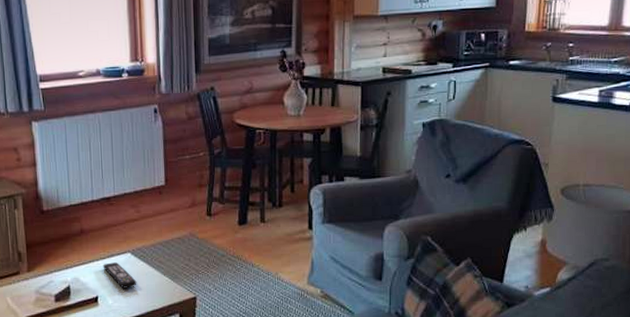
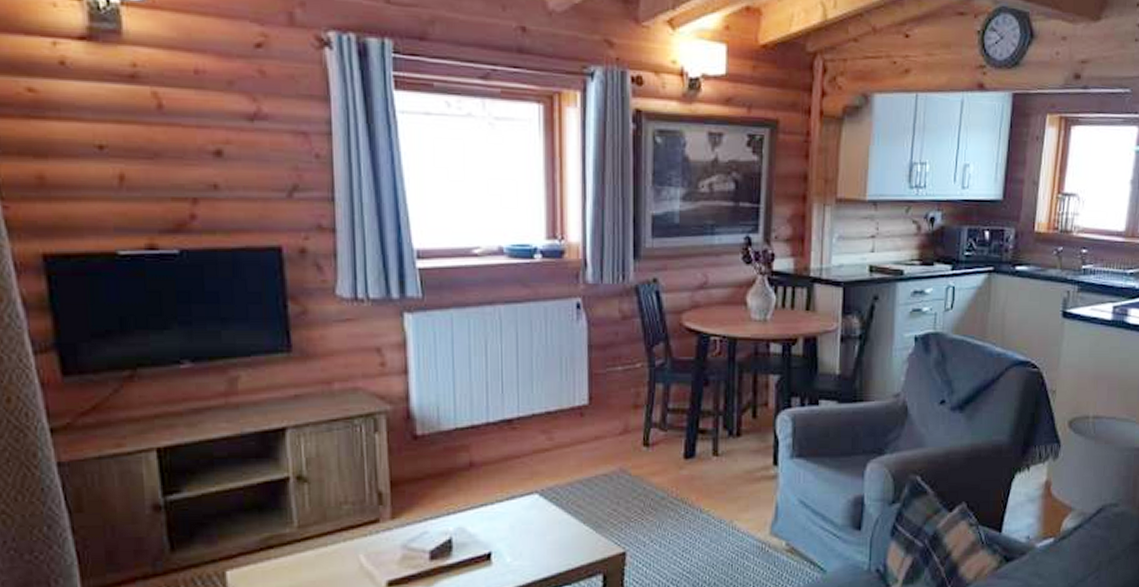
remote control: present [103,262,137,289] -> none [499,506,546,542]

